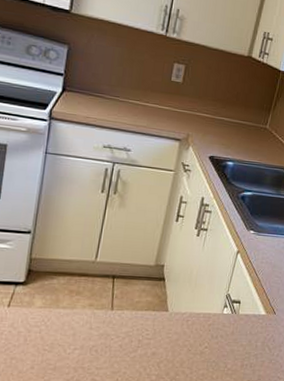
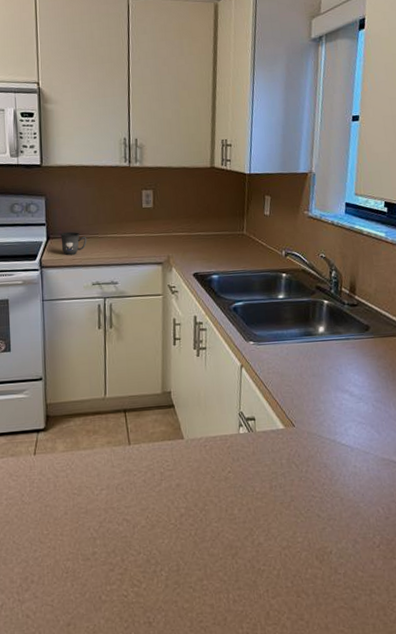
mug: none [76,87,107,113] -> present [60,231,87,256]

